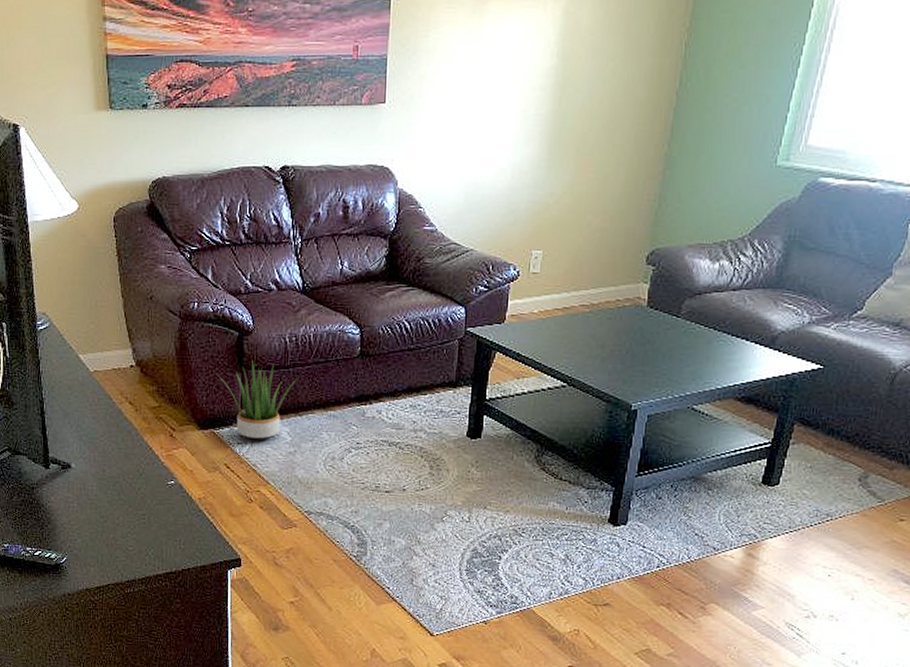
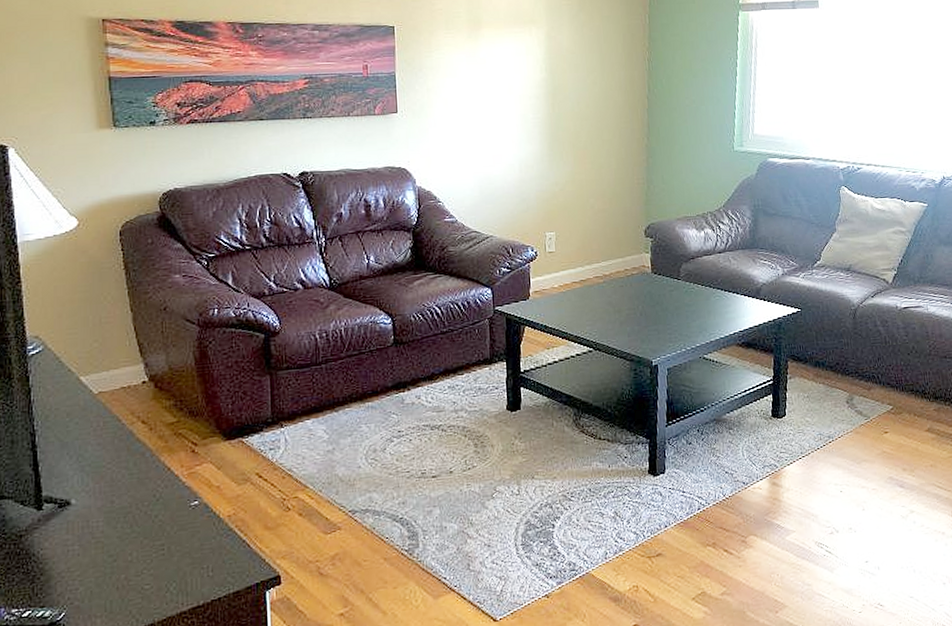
potted plant: present [218,360,300,440] -> none [244,361,333,444]

